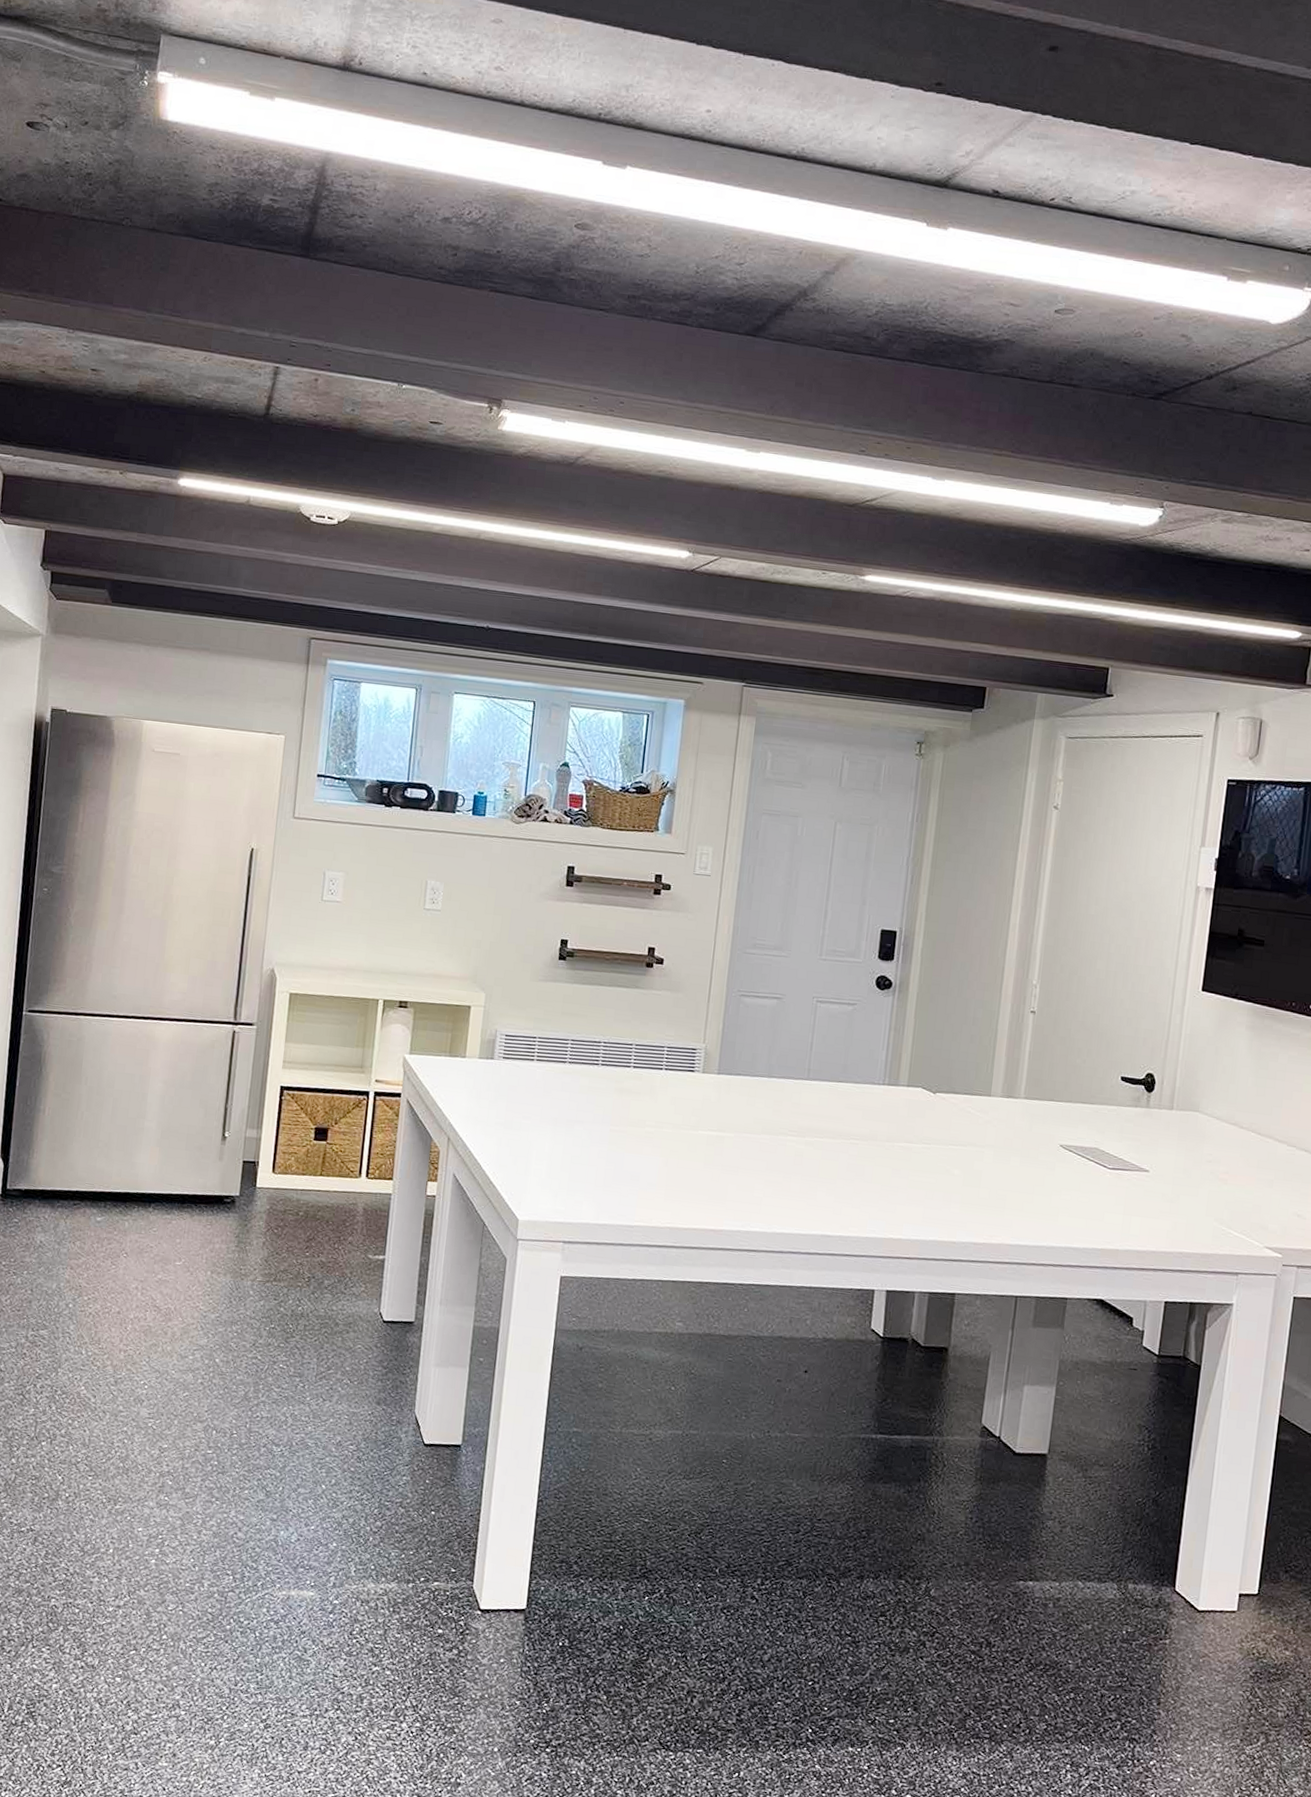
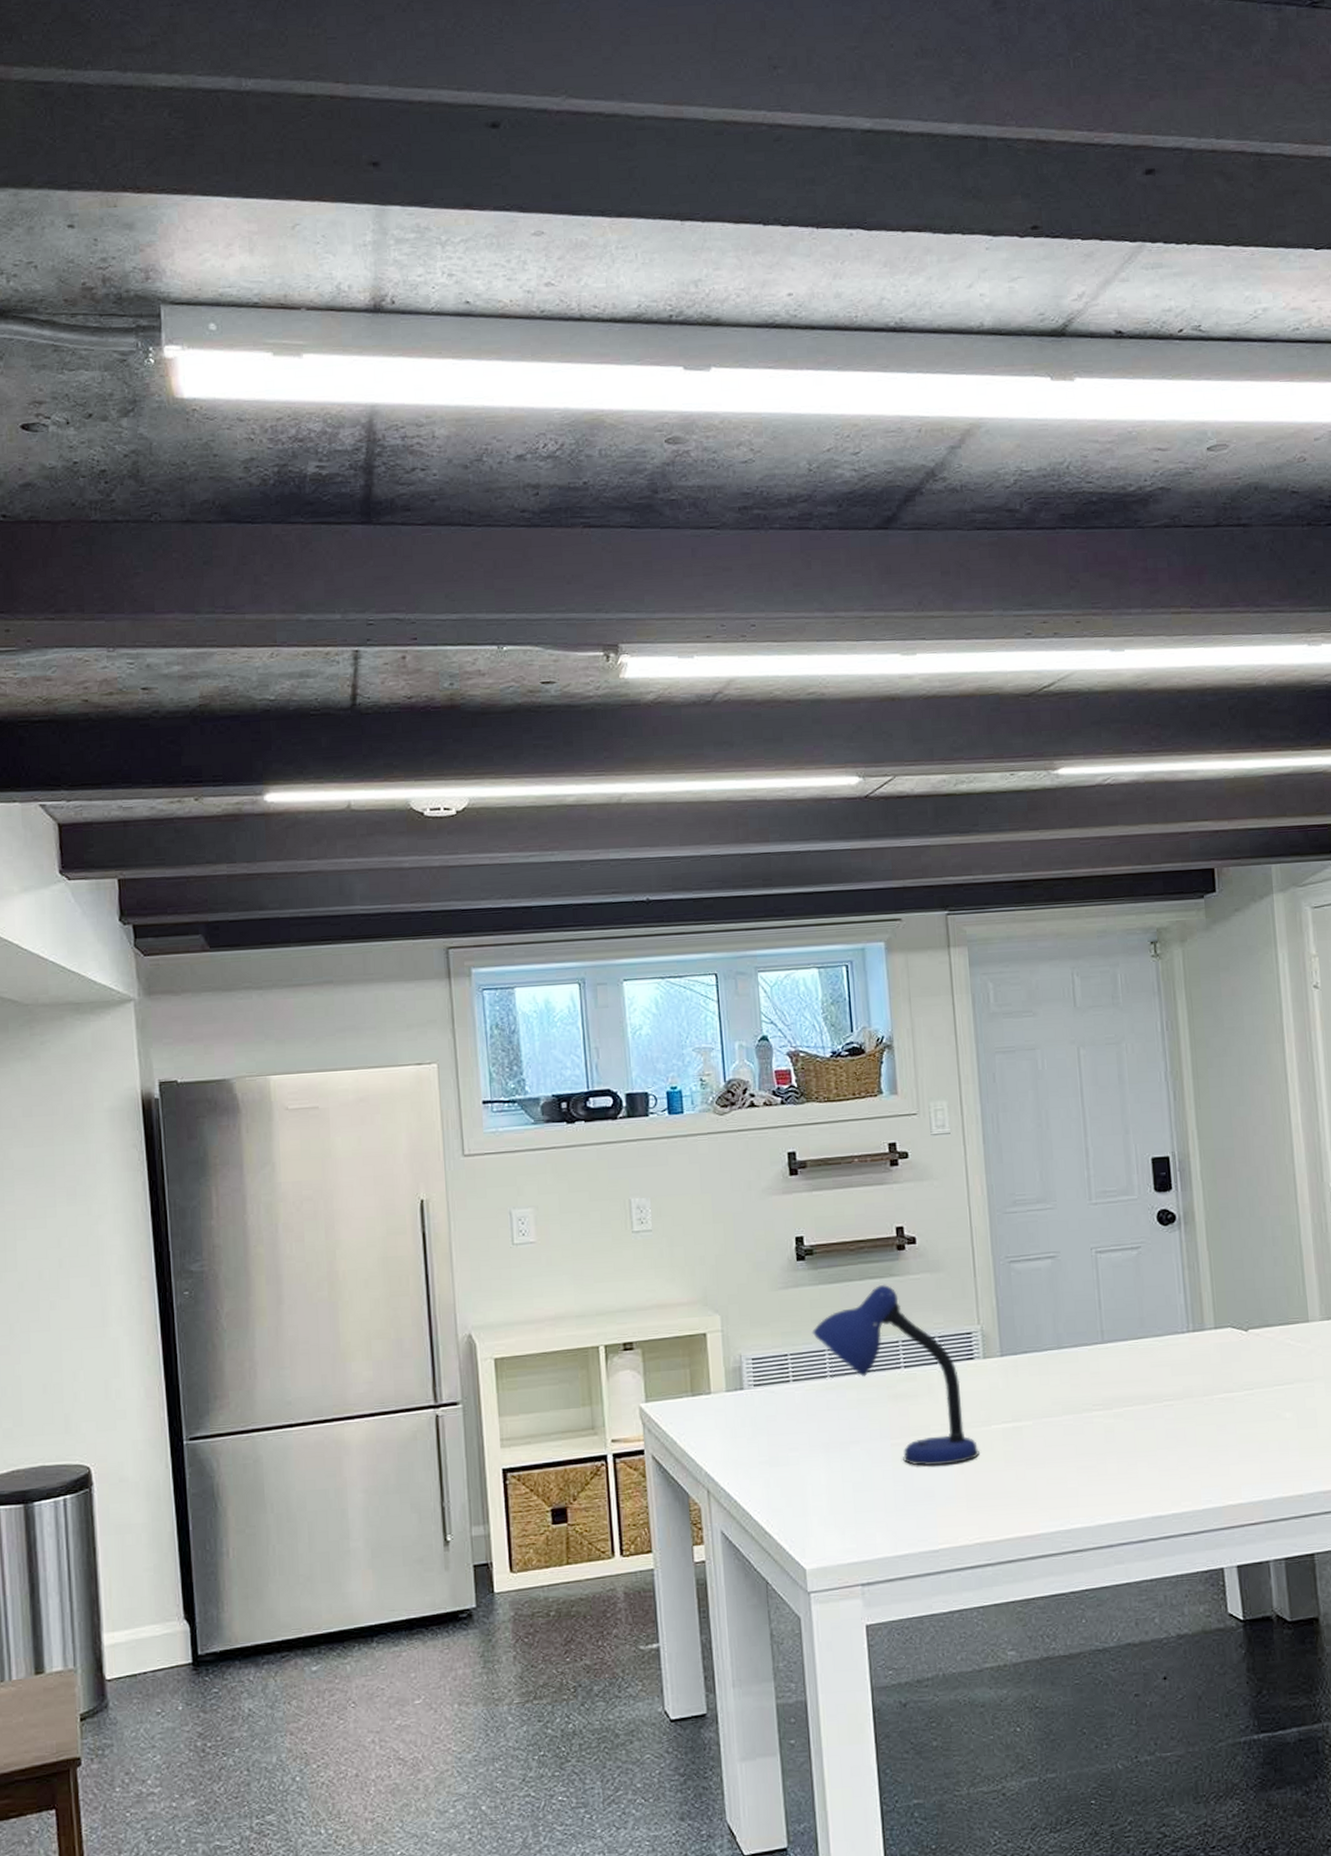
desk lamp: none [560,993,684,1157] -> present [811,1284,980,1466]

